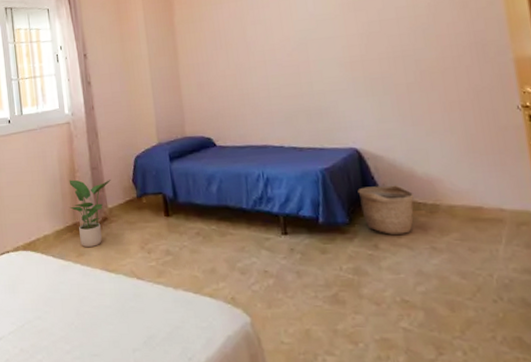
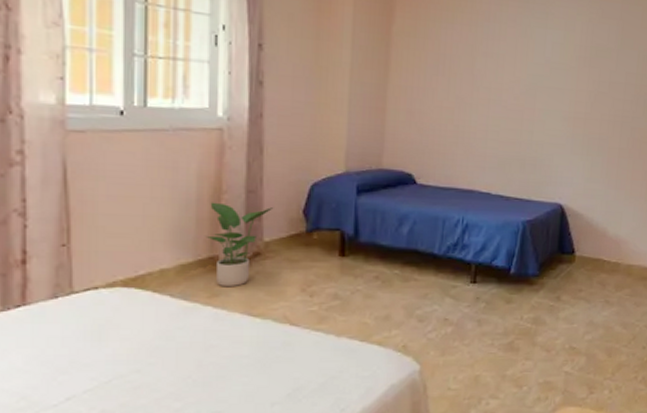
basket: present [357,185,414,234] -> none [553,242,601,288]

